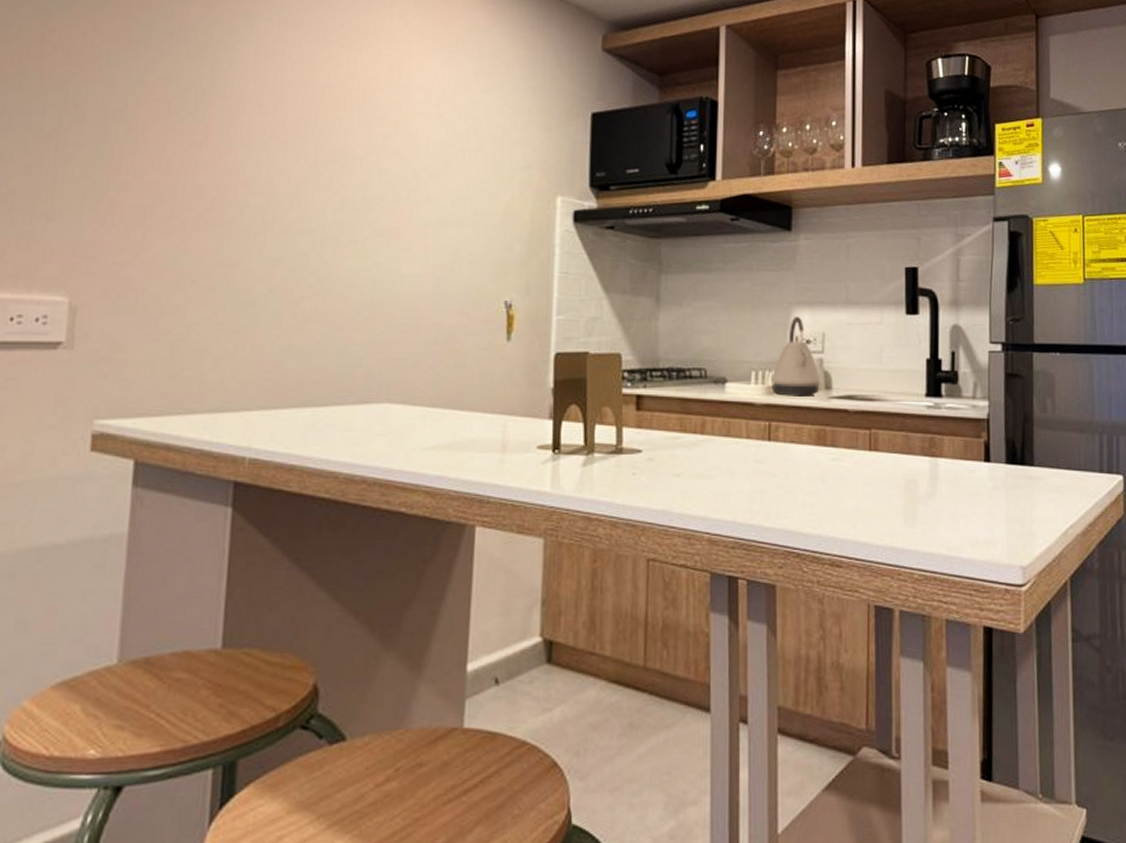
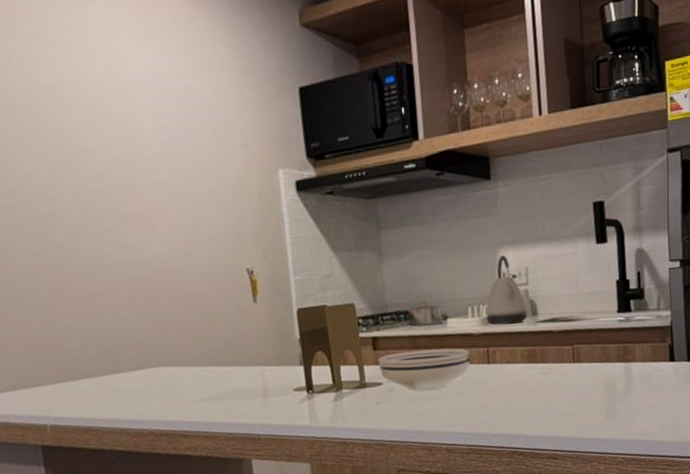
bowl: none [640,416,748,465] -> present [377,348,471,392]
cooking pot: none [680,359,722,388] -> present [406,301,444,327]

